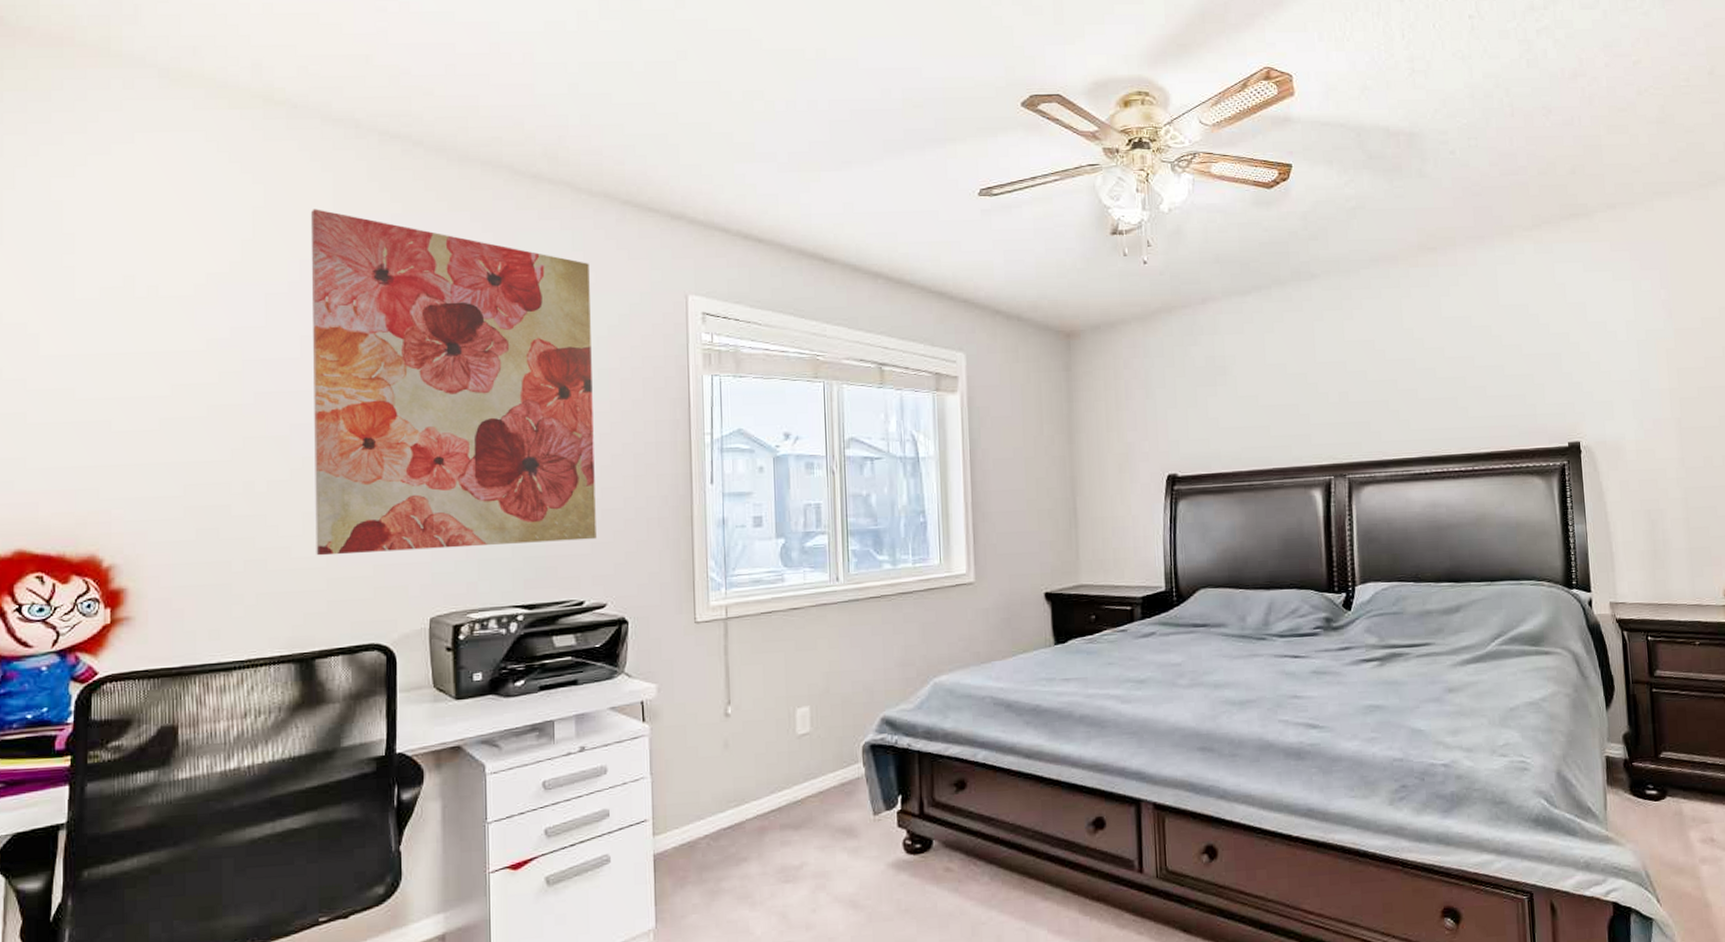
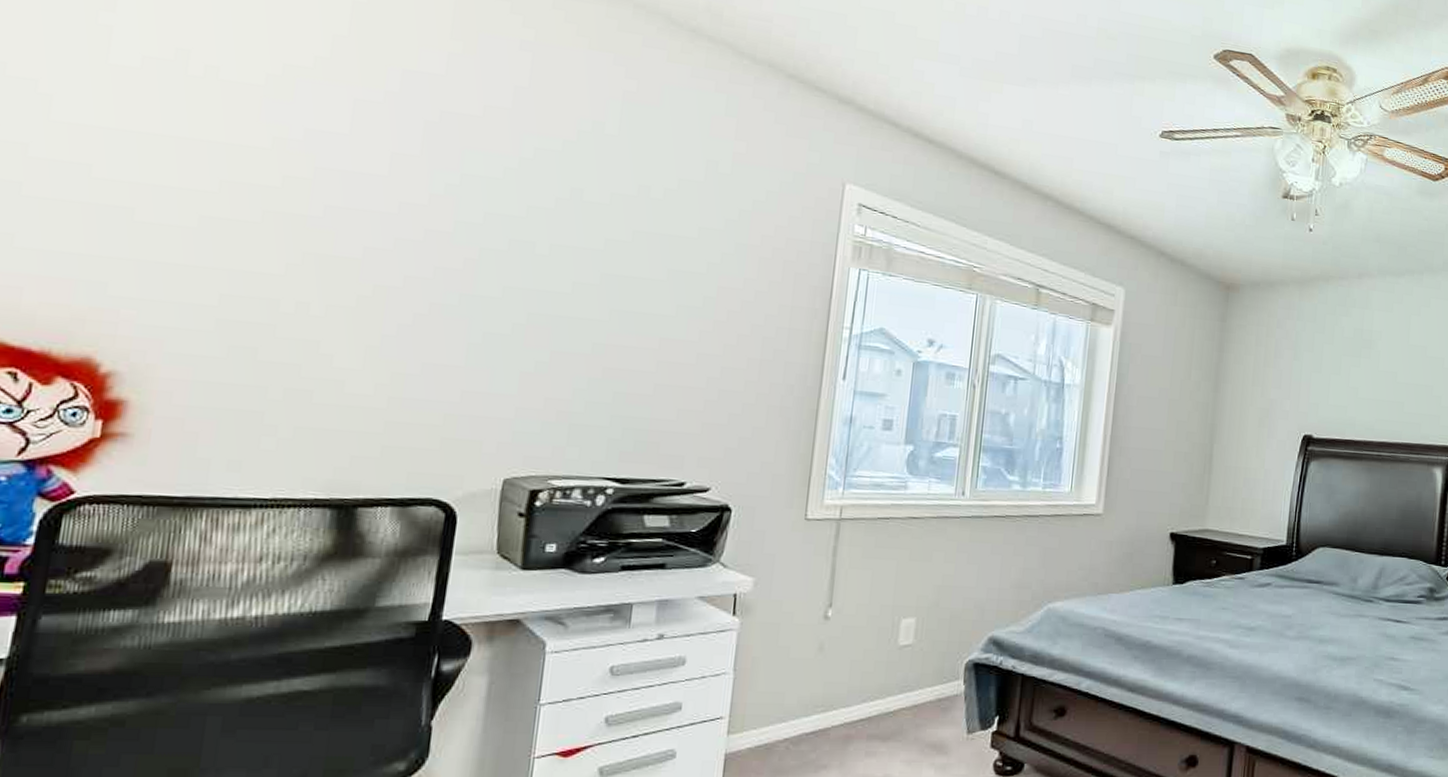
wall art: present [310,209,596,556] -> none [375,17,742,420]

